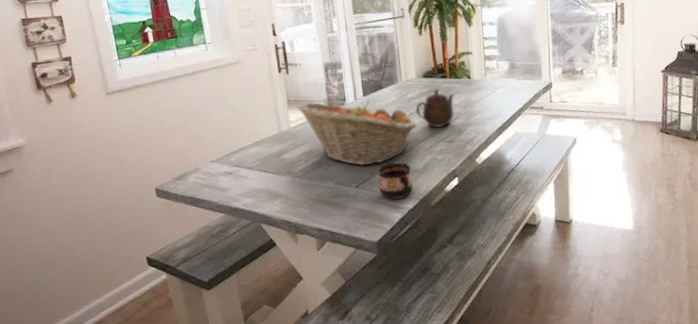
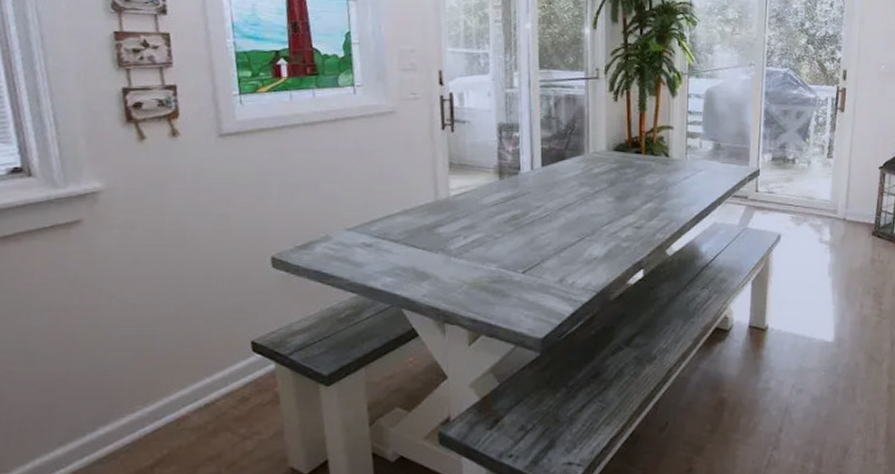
fruit basket: present [296,101,417,165] -> none [459,167,602,247]
cup: present [378,162,413,199] -> none [550,247,591,290]
teapot: present [416,89,454,129] -> none [602,165,648,212]

